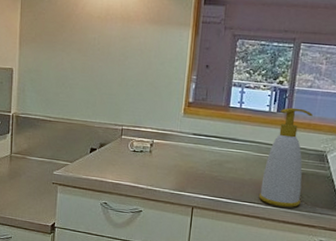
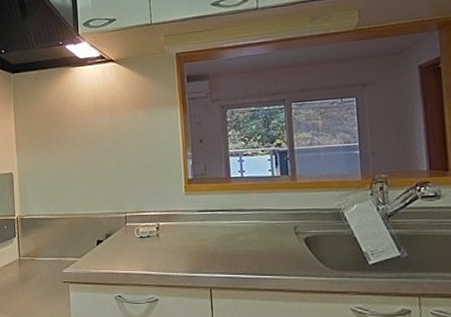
soap bottle: present [258,107,313,208] -> none [278,168,326,276]

